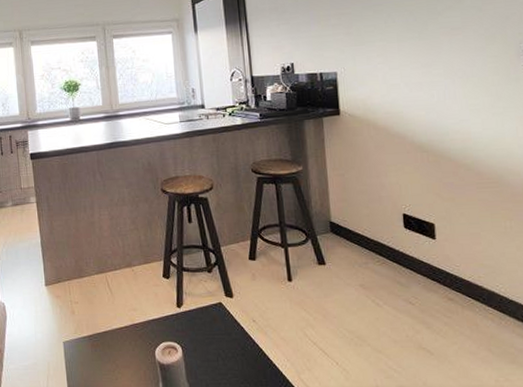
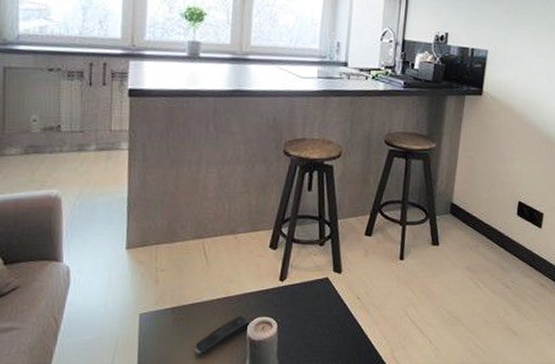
remote control: none [113,340,159,378] -> present [194,315,252,354]

